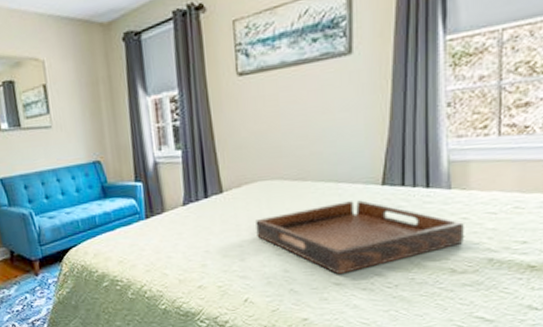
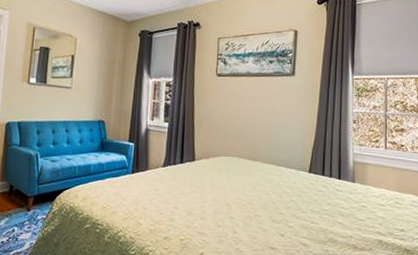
serving tray: present [255,200,464,275] -> none [216,181,363,241]

